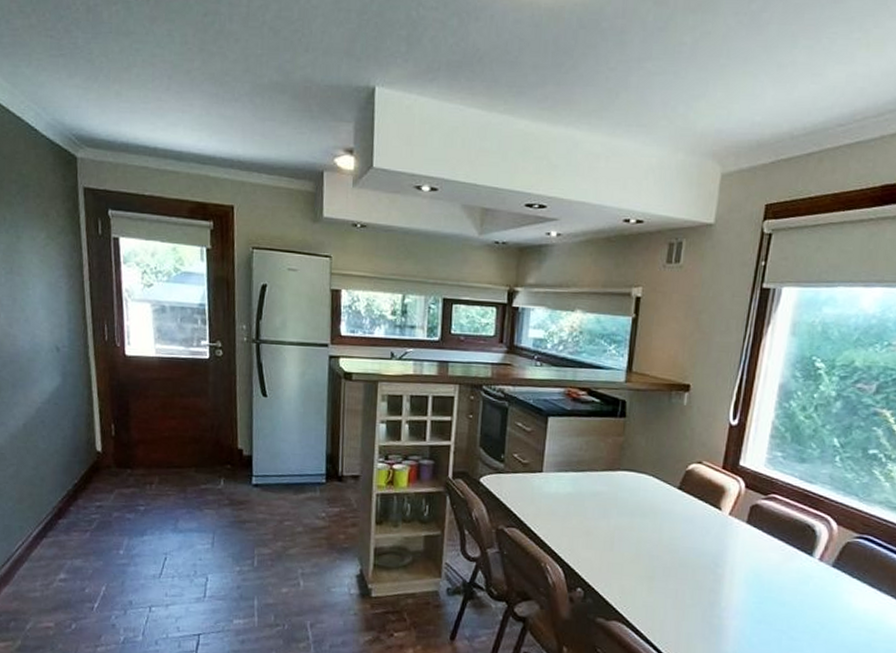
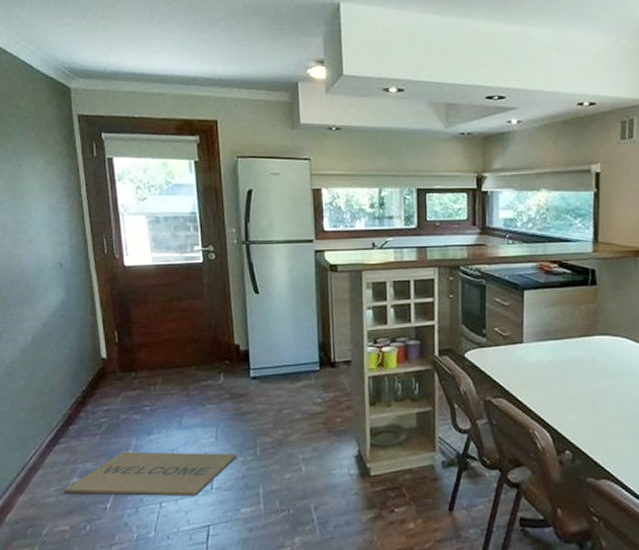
doormat: none [50,551,232,603] -> present [64,452,236,496]

